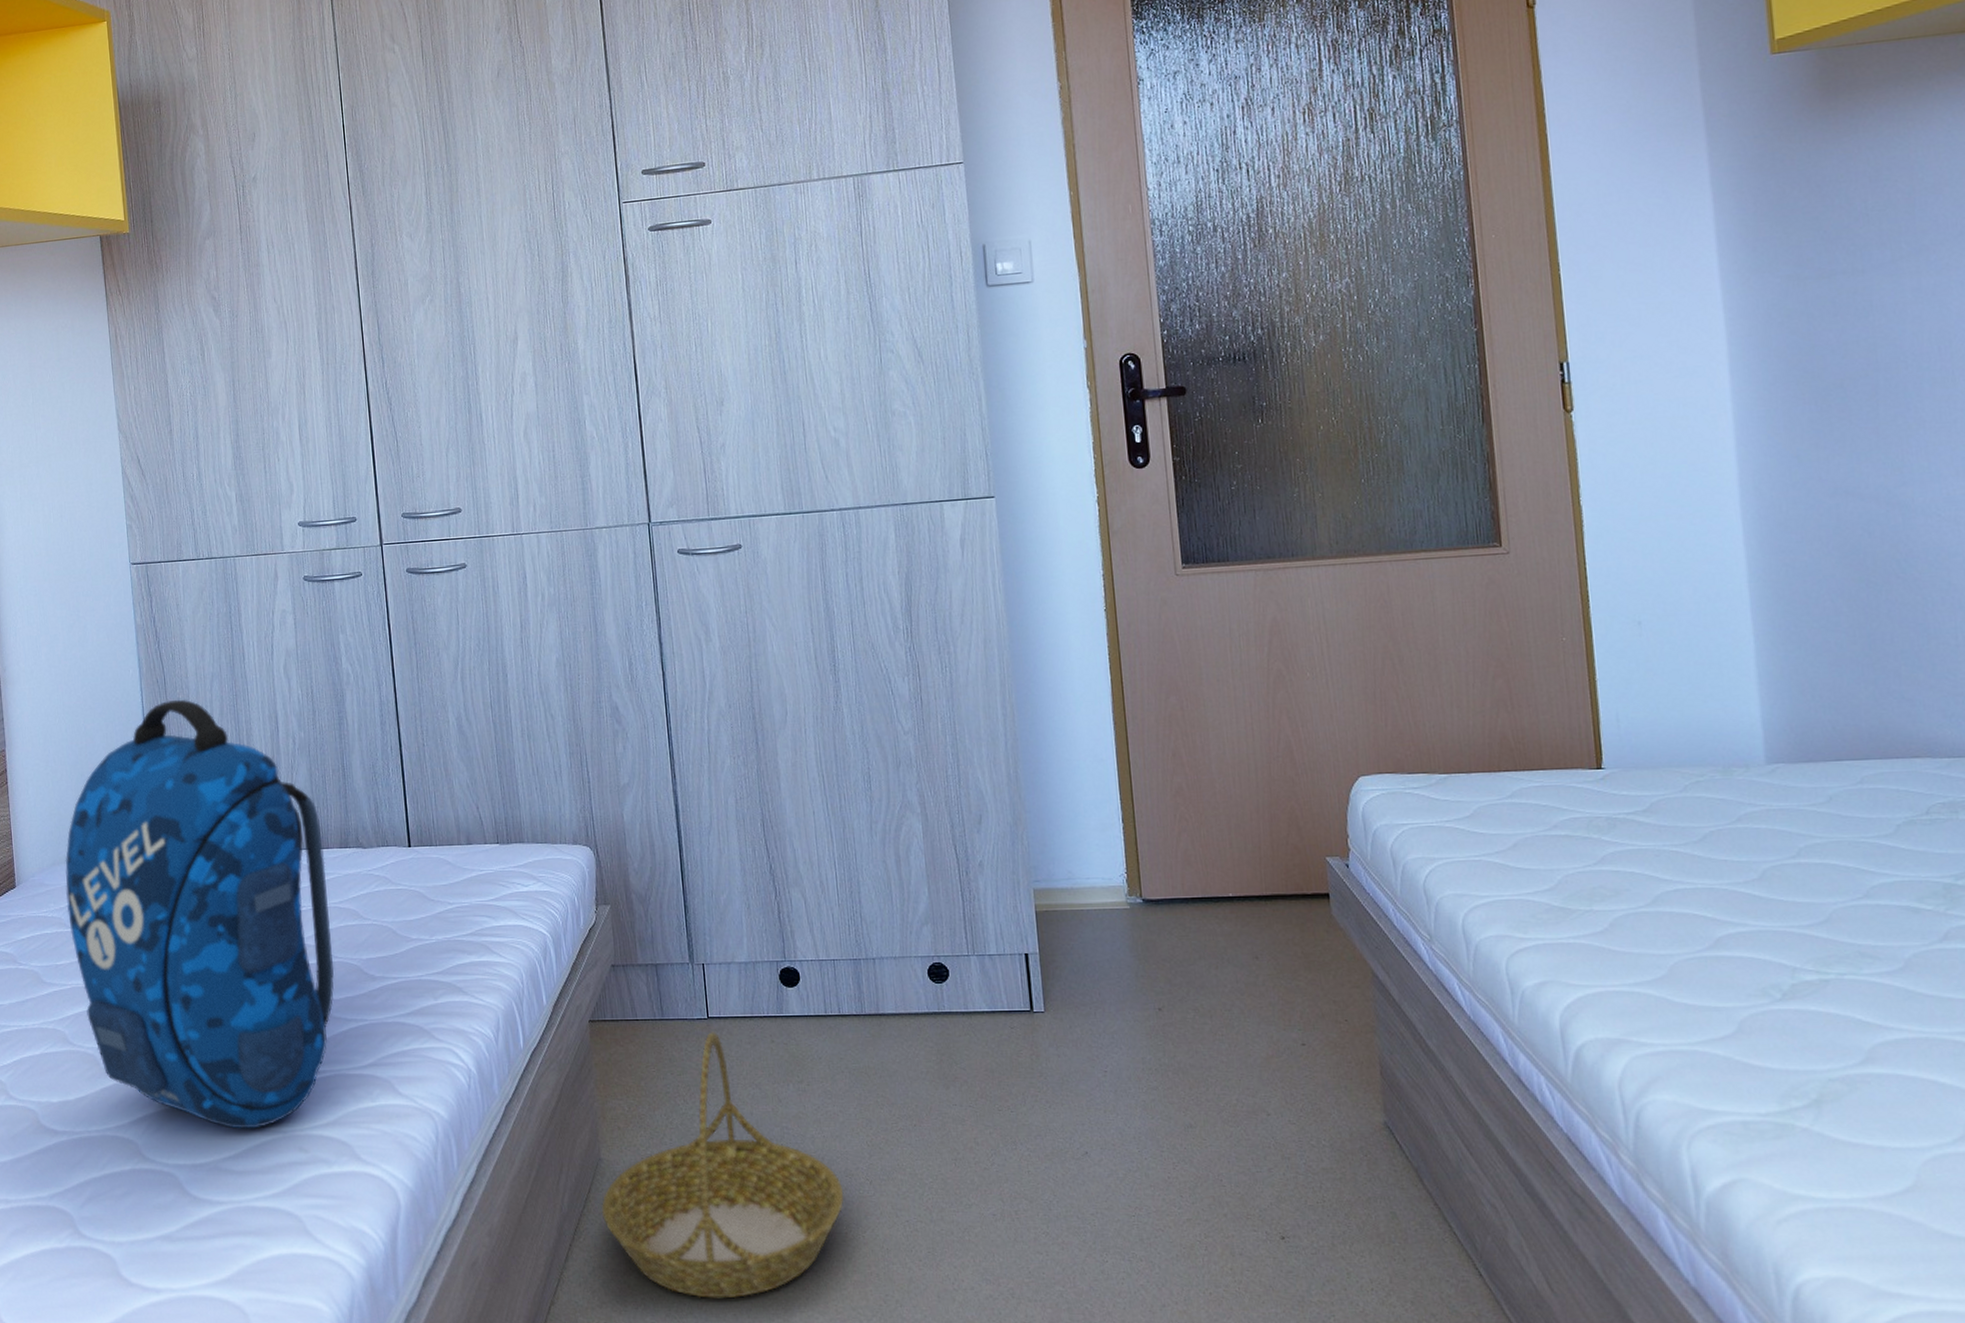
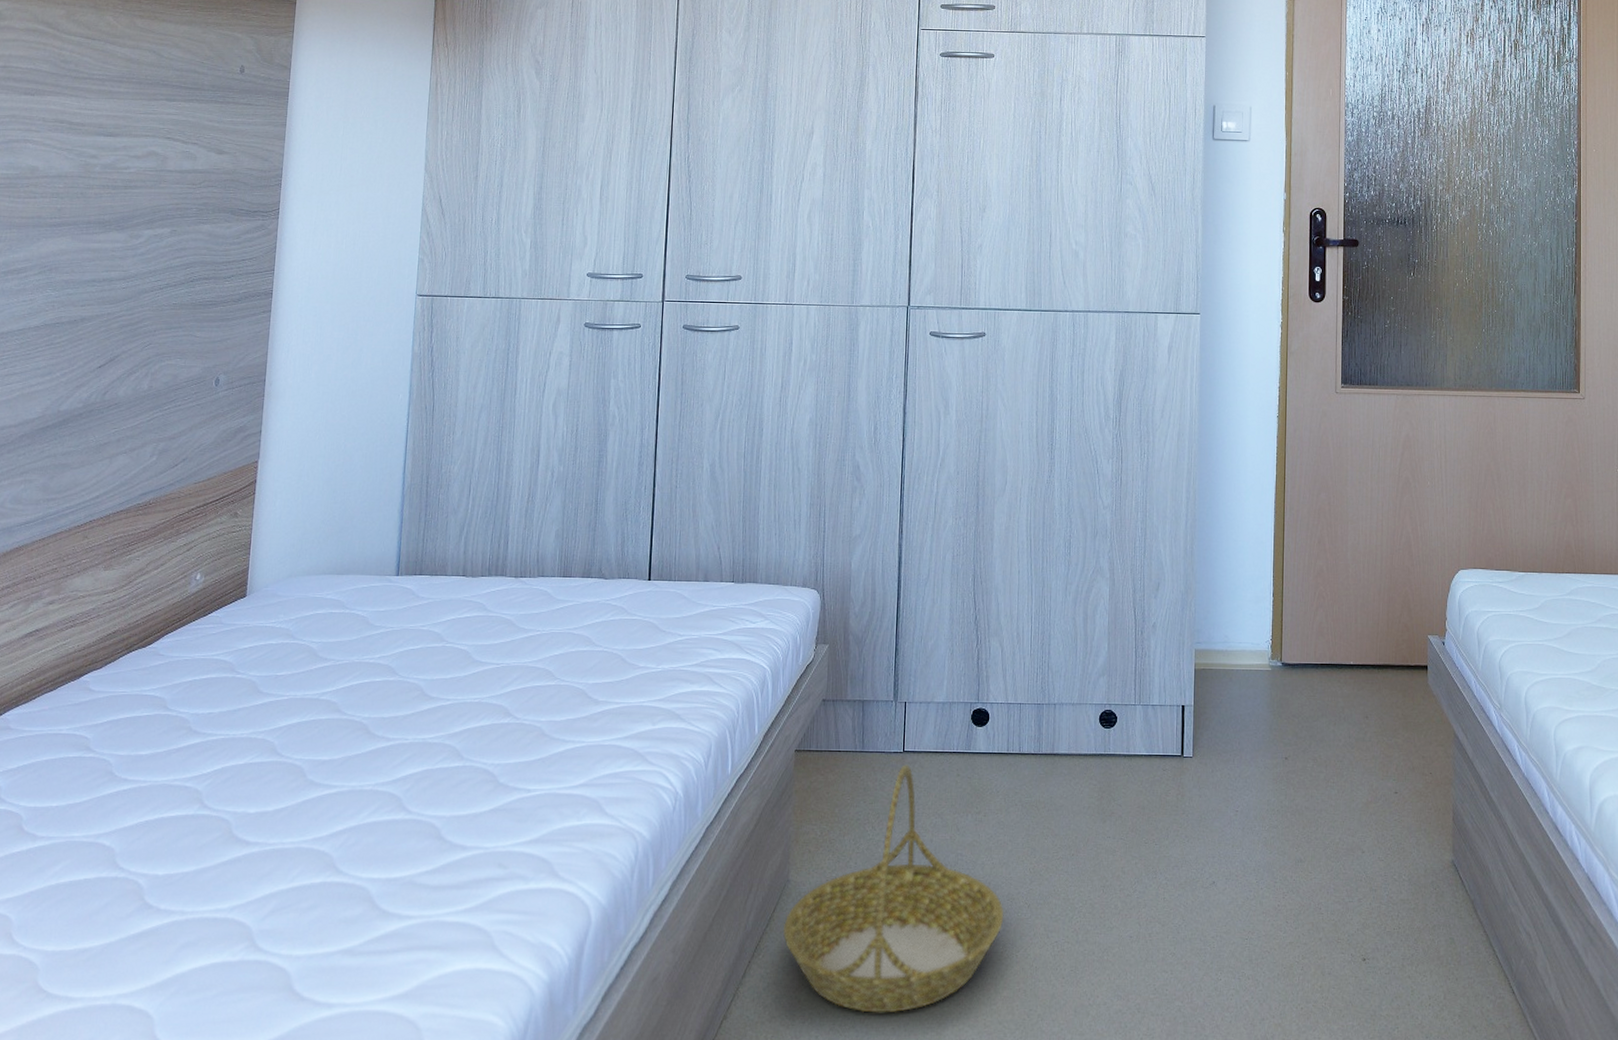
backpack: present [65,699,334,1129] -> none [296,426,567,844]

